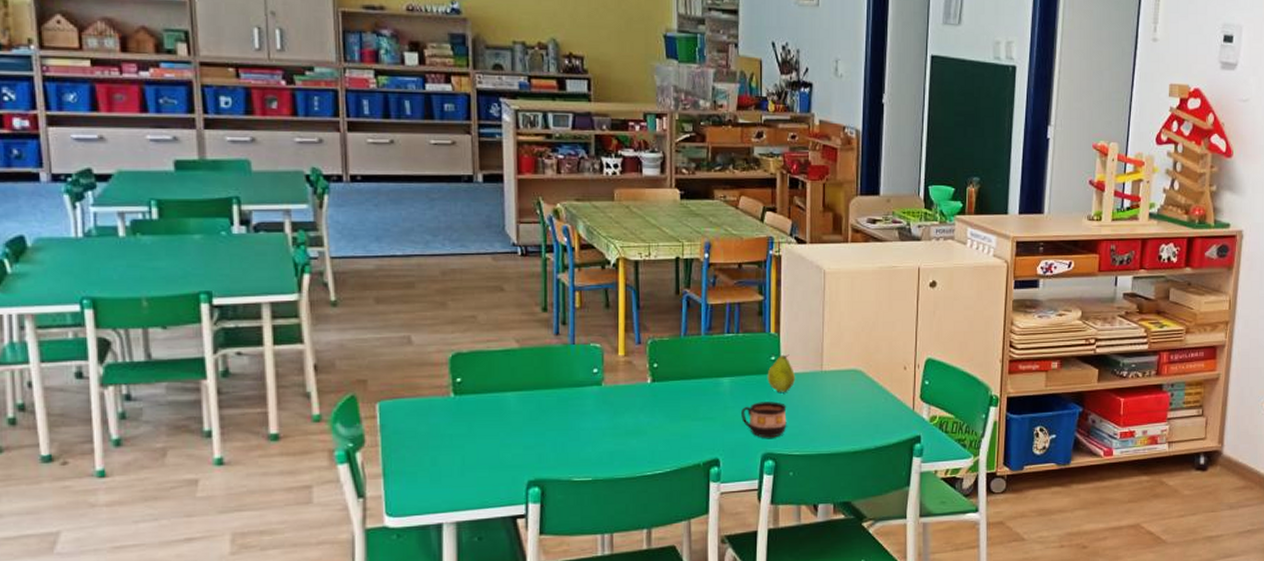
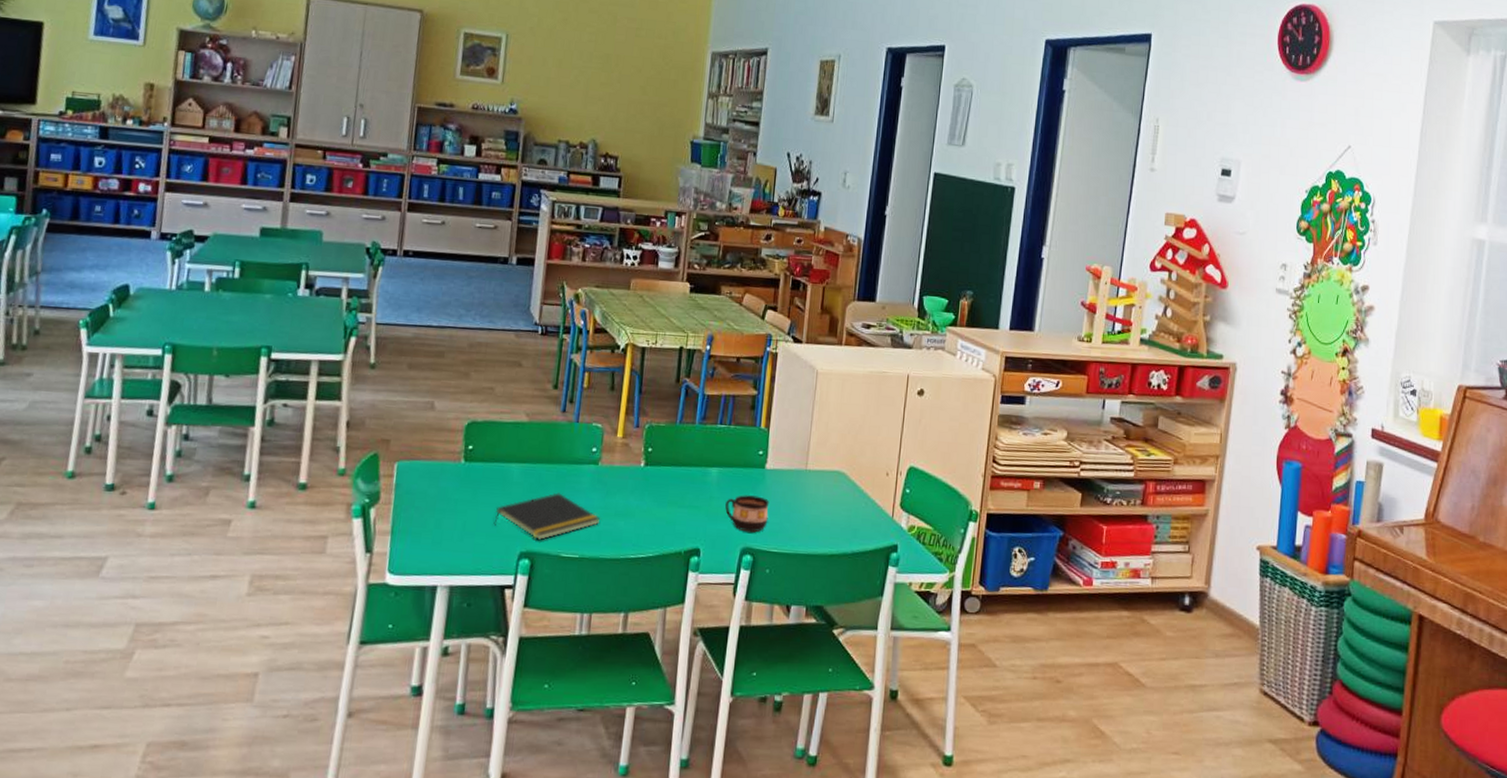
notepad: none [495,417,611,467] -> present [494,493,601,540]
fruit: present [767,354,796,392] -> none [753,450,781,488]

